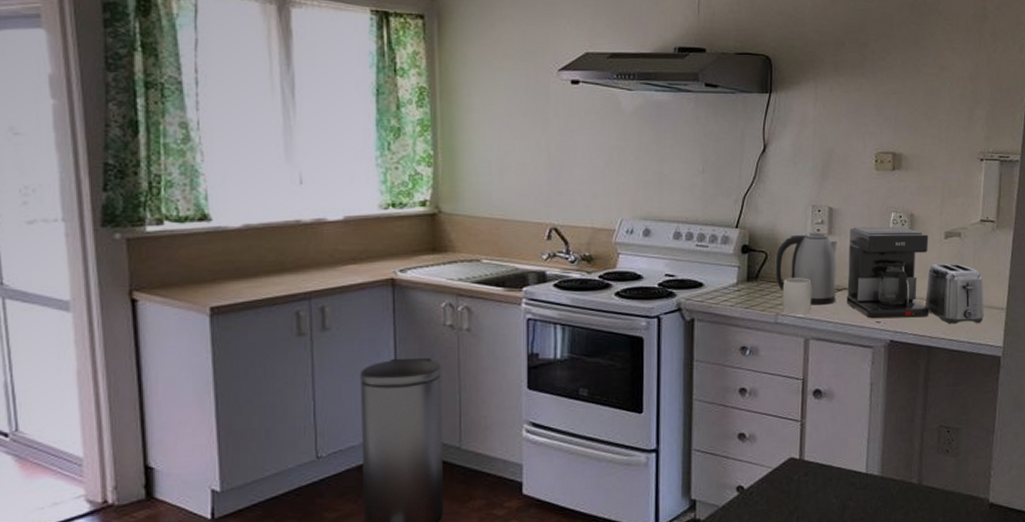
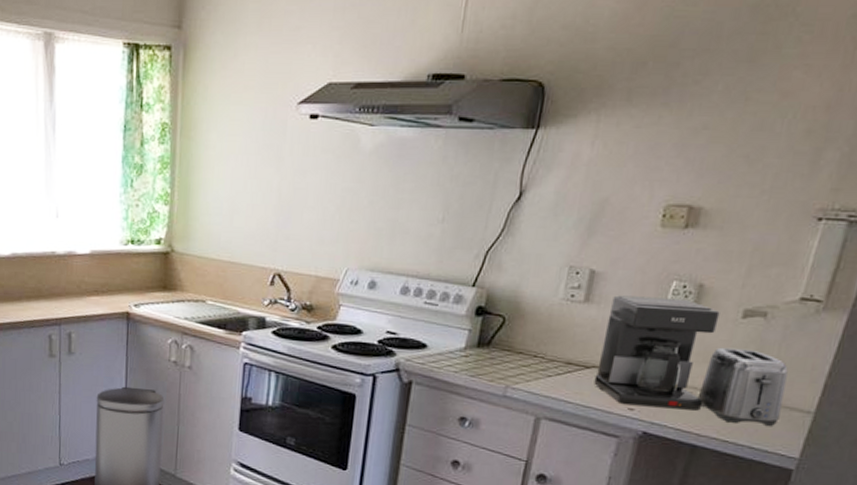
kettle: present [775,231,837,305] -> none [511,297,595,383]
mug: present [782,278,812,315] -> none [514,348,555,391]

